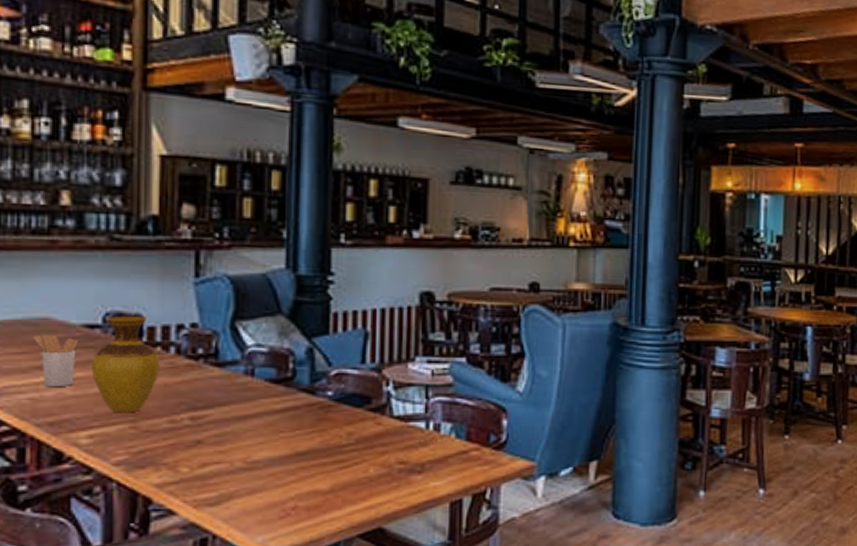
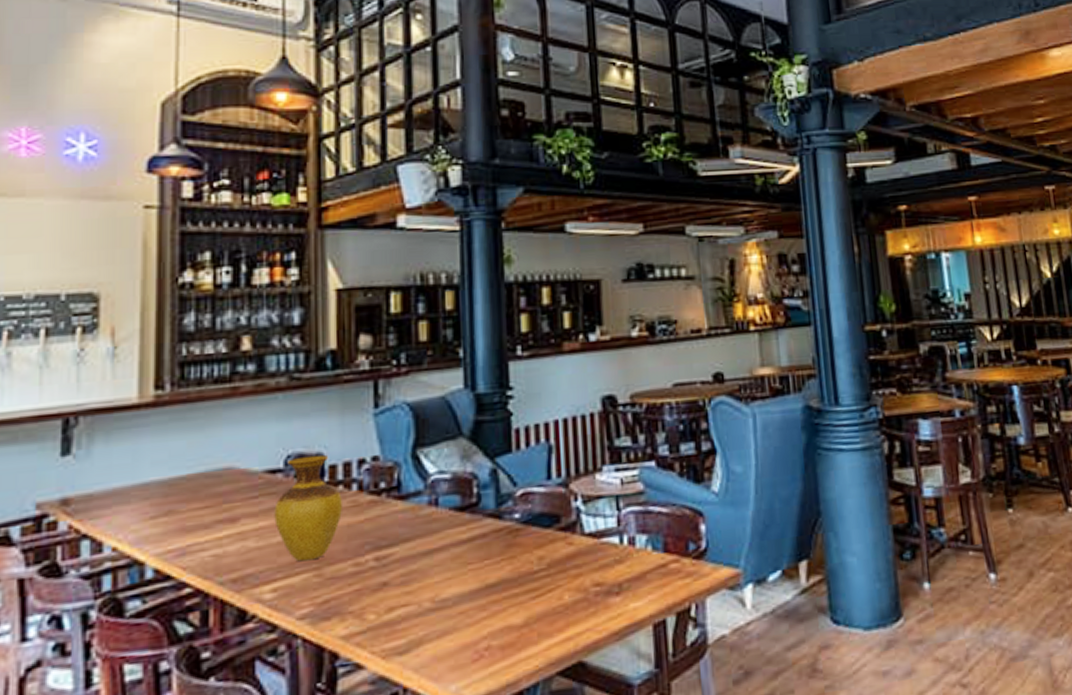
utensil holder: present [33,334,78,388] -> none [215,484,260,541]

